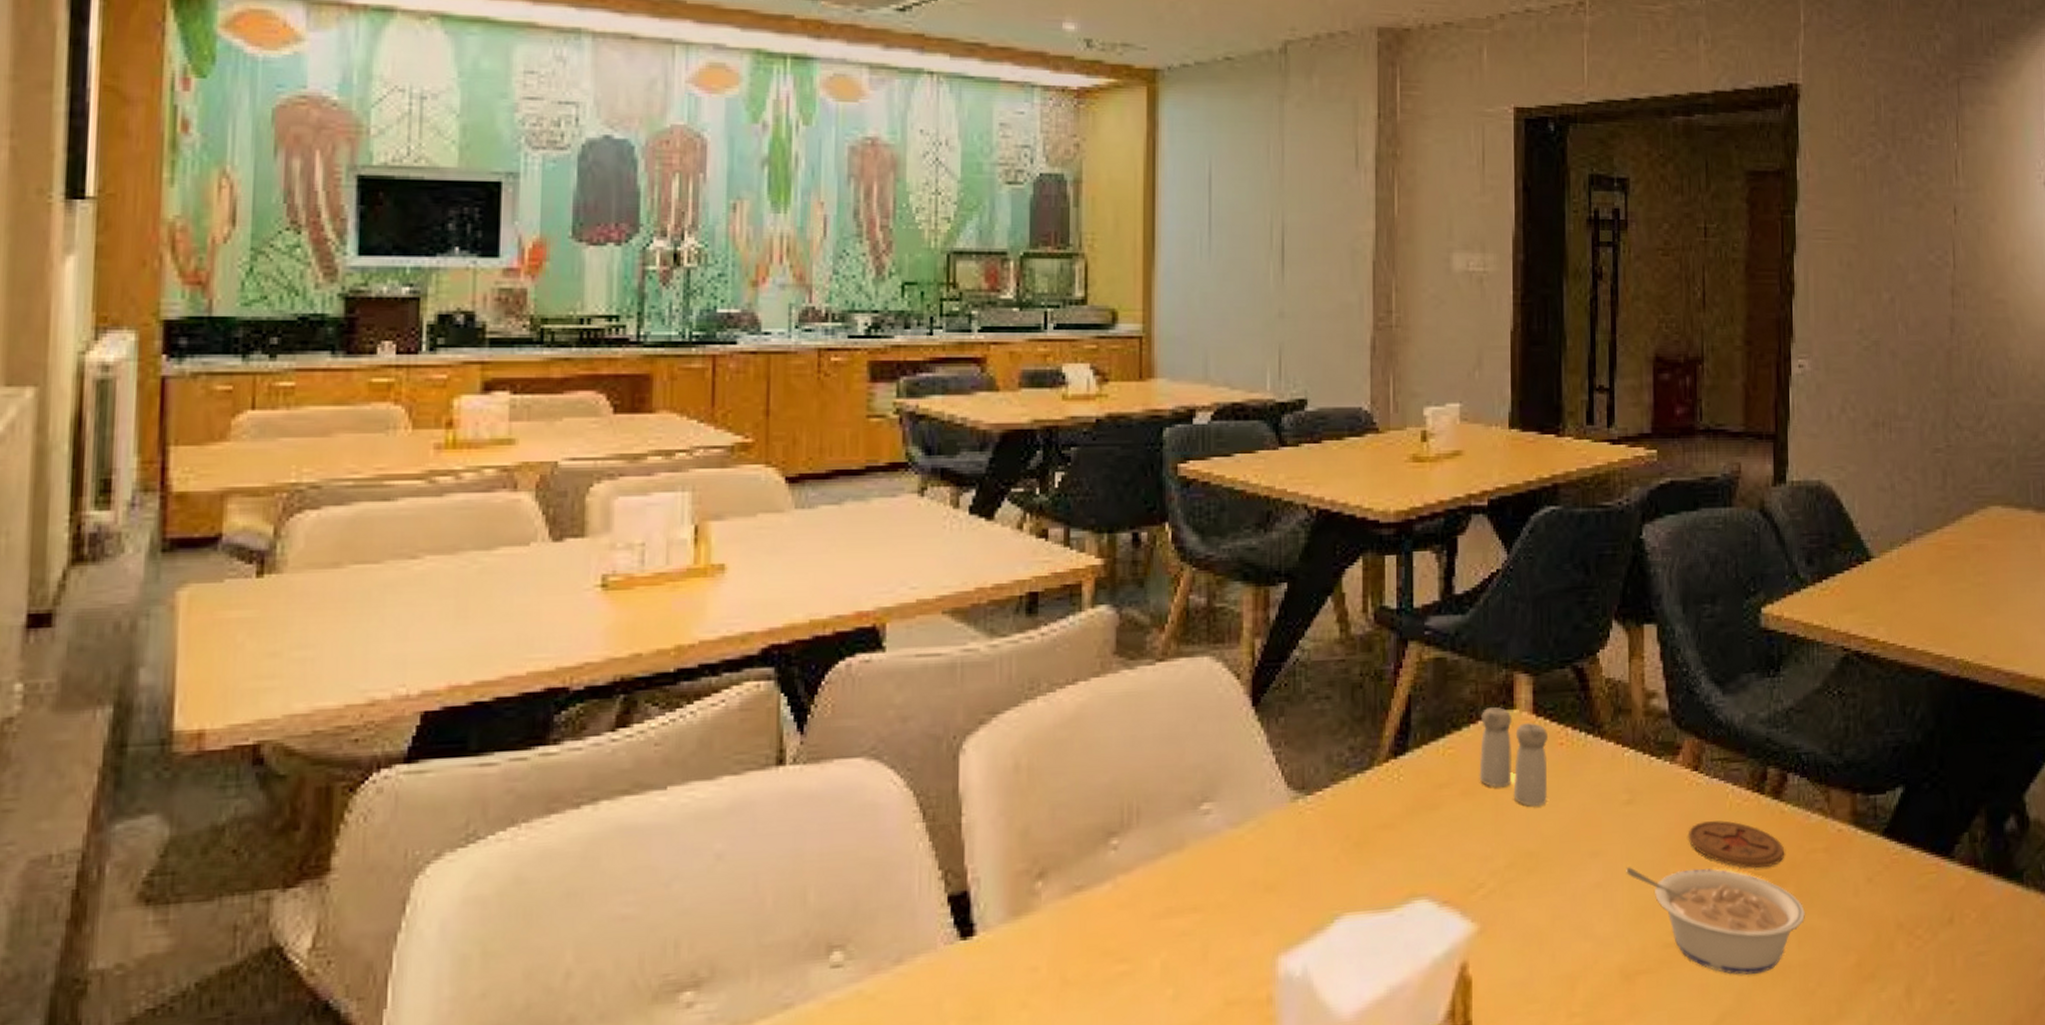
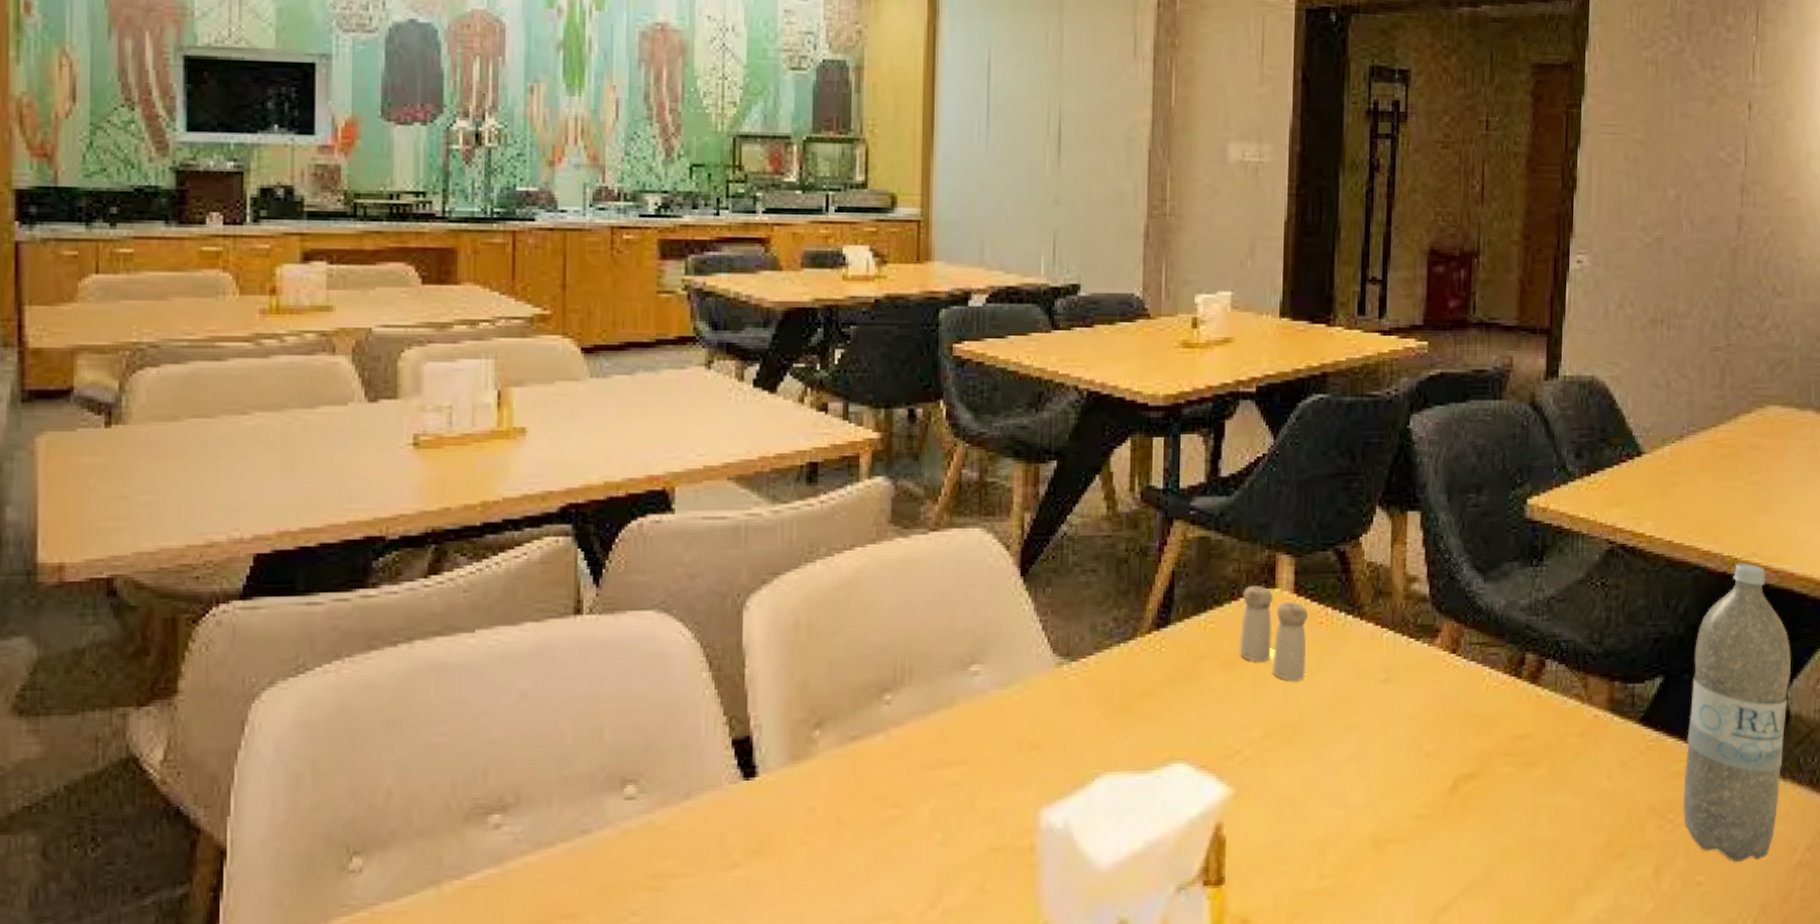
legume: present [1626,867,1805,975] -> none [1380,742,1557,848]
coaster: present [1688,820,1785,869] -> none [1443,702,1540,749]
water bottle: none [1929,666,2027,977] -> present [1682,563,1791,862]

